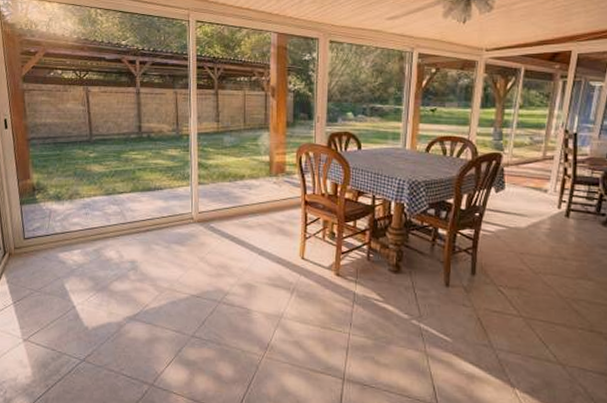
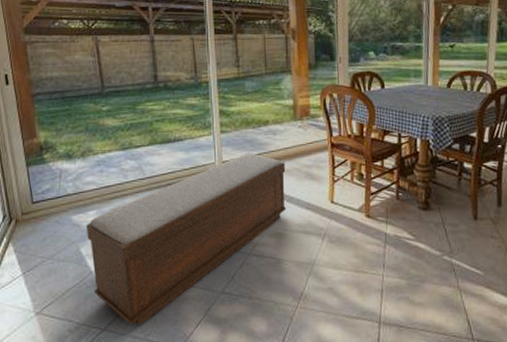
bench: none [70,205,259,360] -> present [86,153,287,326]

